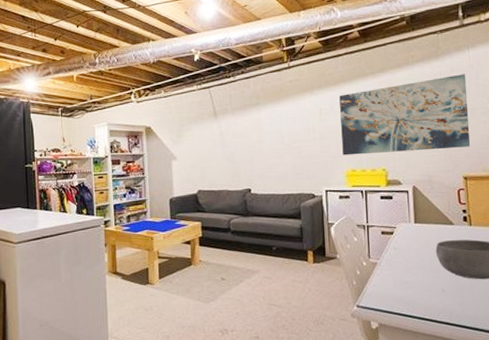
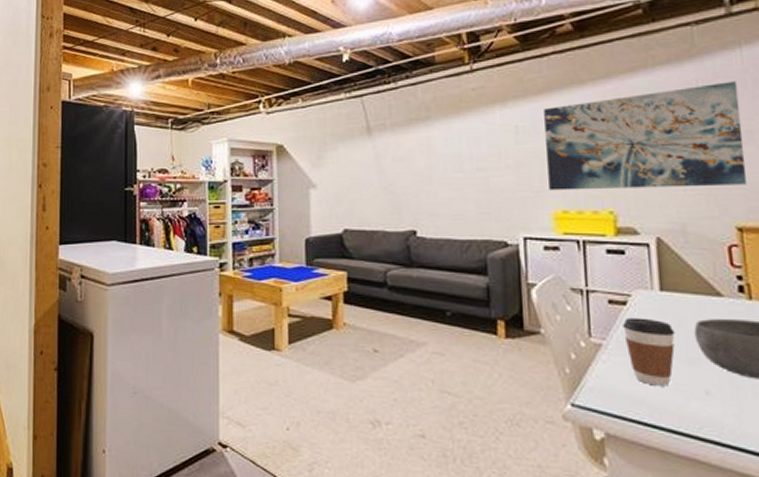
coffee cup: none [391,242,424,289] -> present [623,317,675,386]

